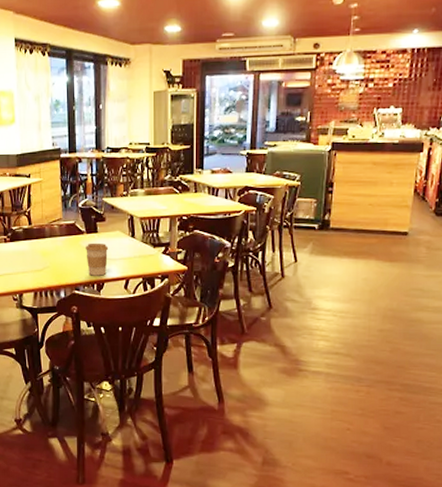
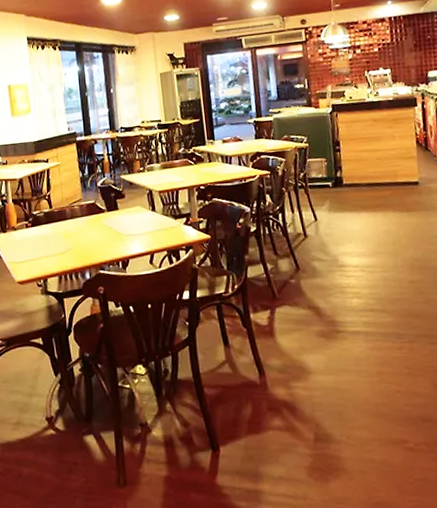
coffee cup: present [86,242,109,276] -> none [107,220,131,254]

